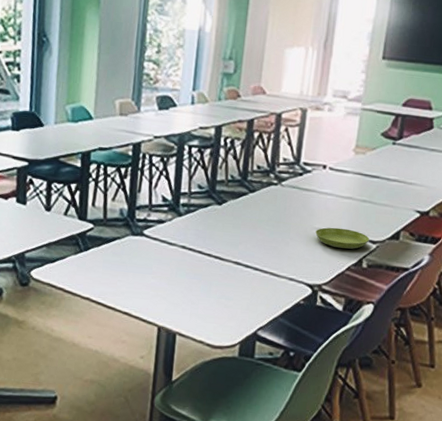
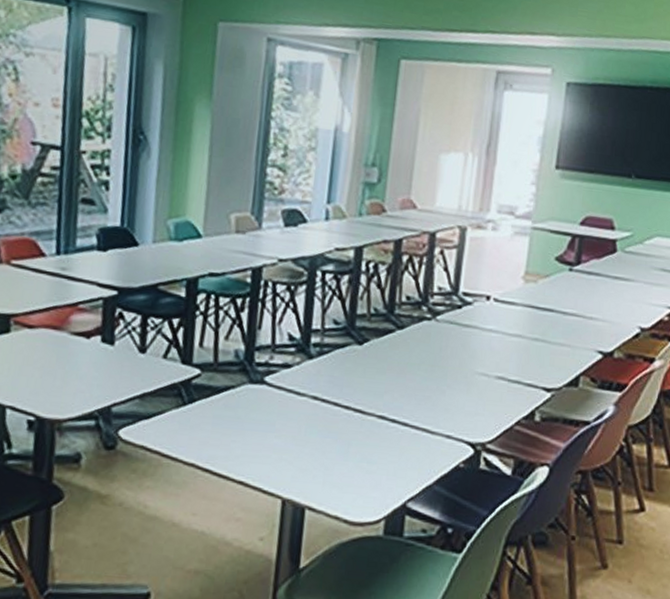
saucer: present [315,227,369,249] -> none [478,372,543,399]

